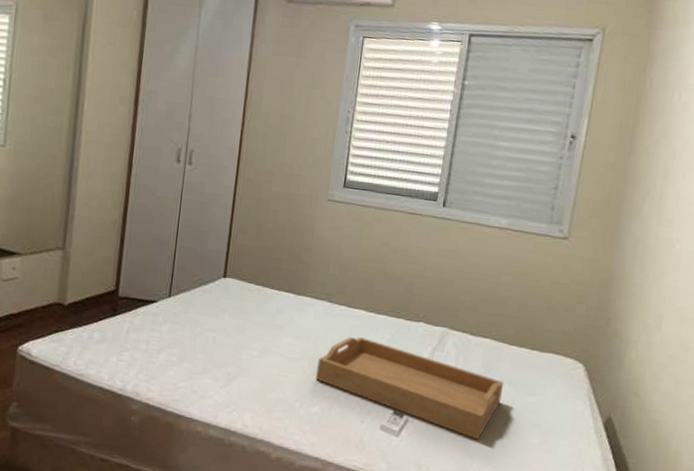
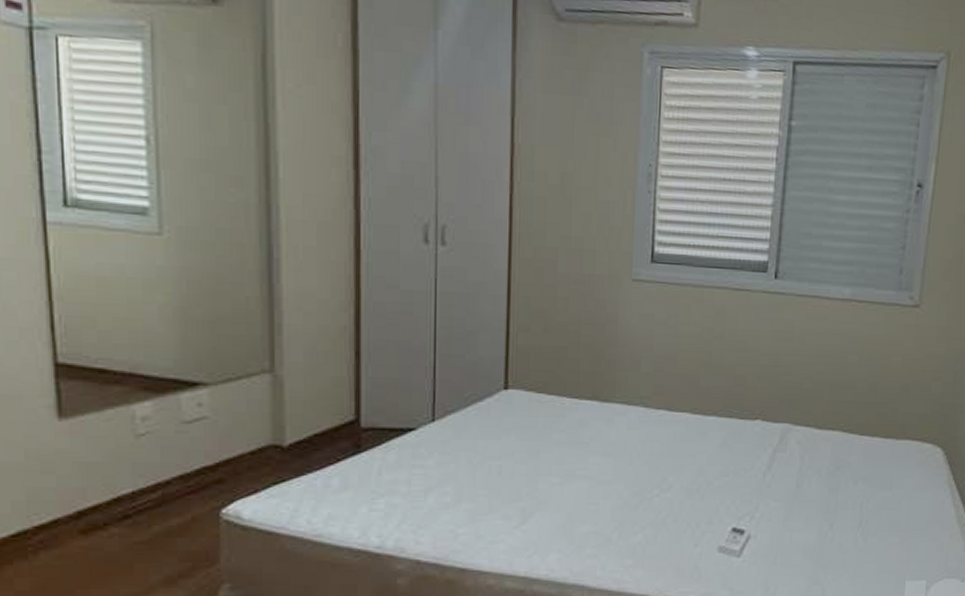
serving tray: present [315,336,503,440] -> none [634,446,856,548]

